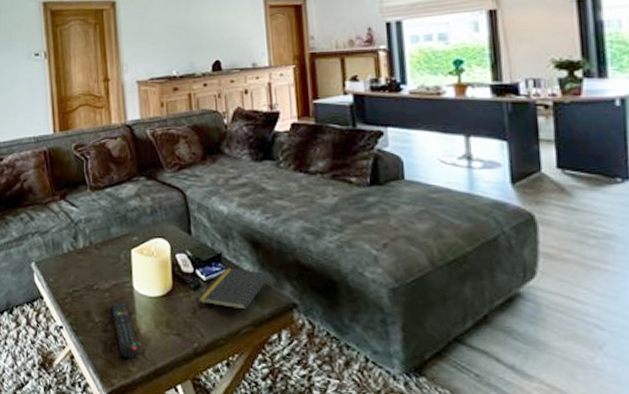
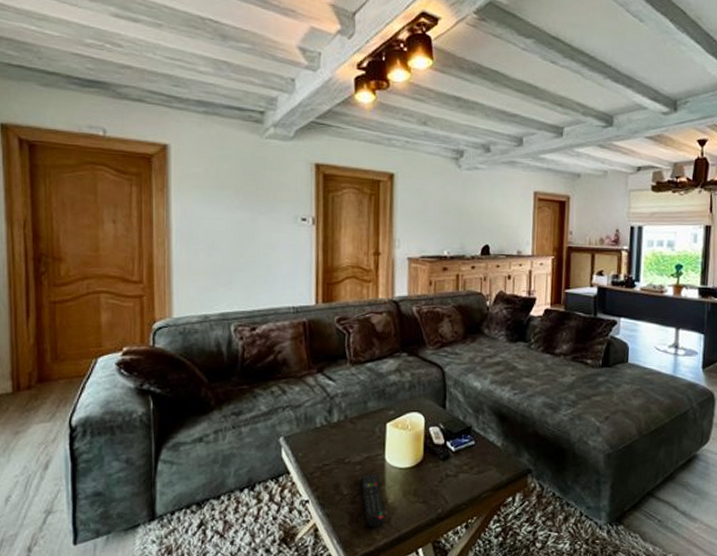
notepad: present [198,268,271,310] -> none [446,440,512,477]

